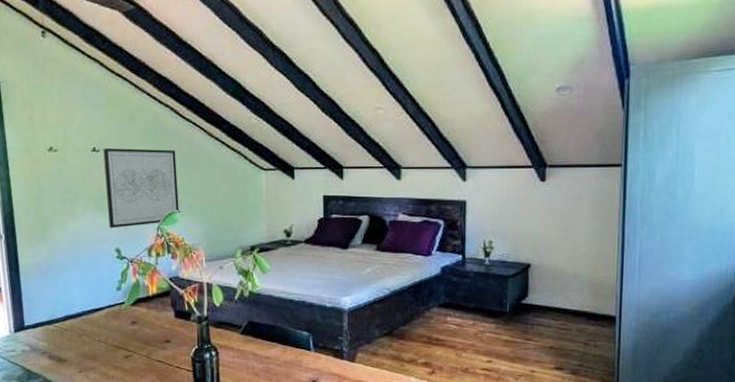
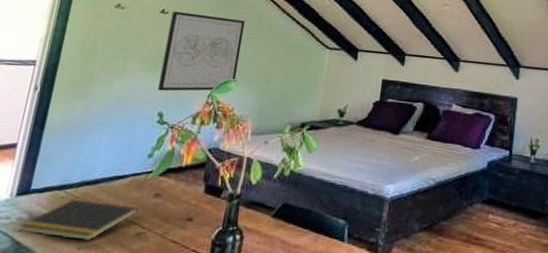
notepad: none [24,331,121,366] -> present [18,198,139,242]

